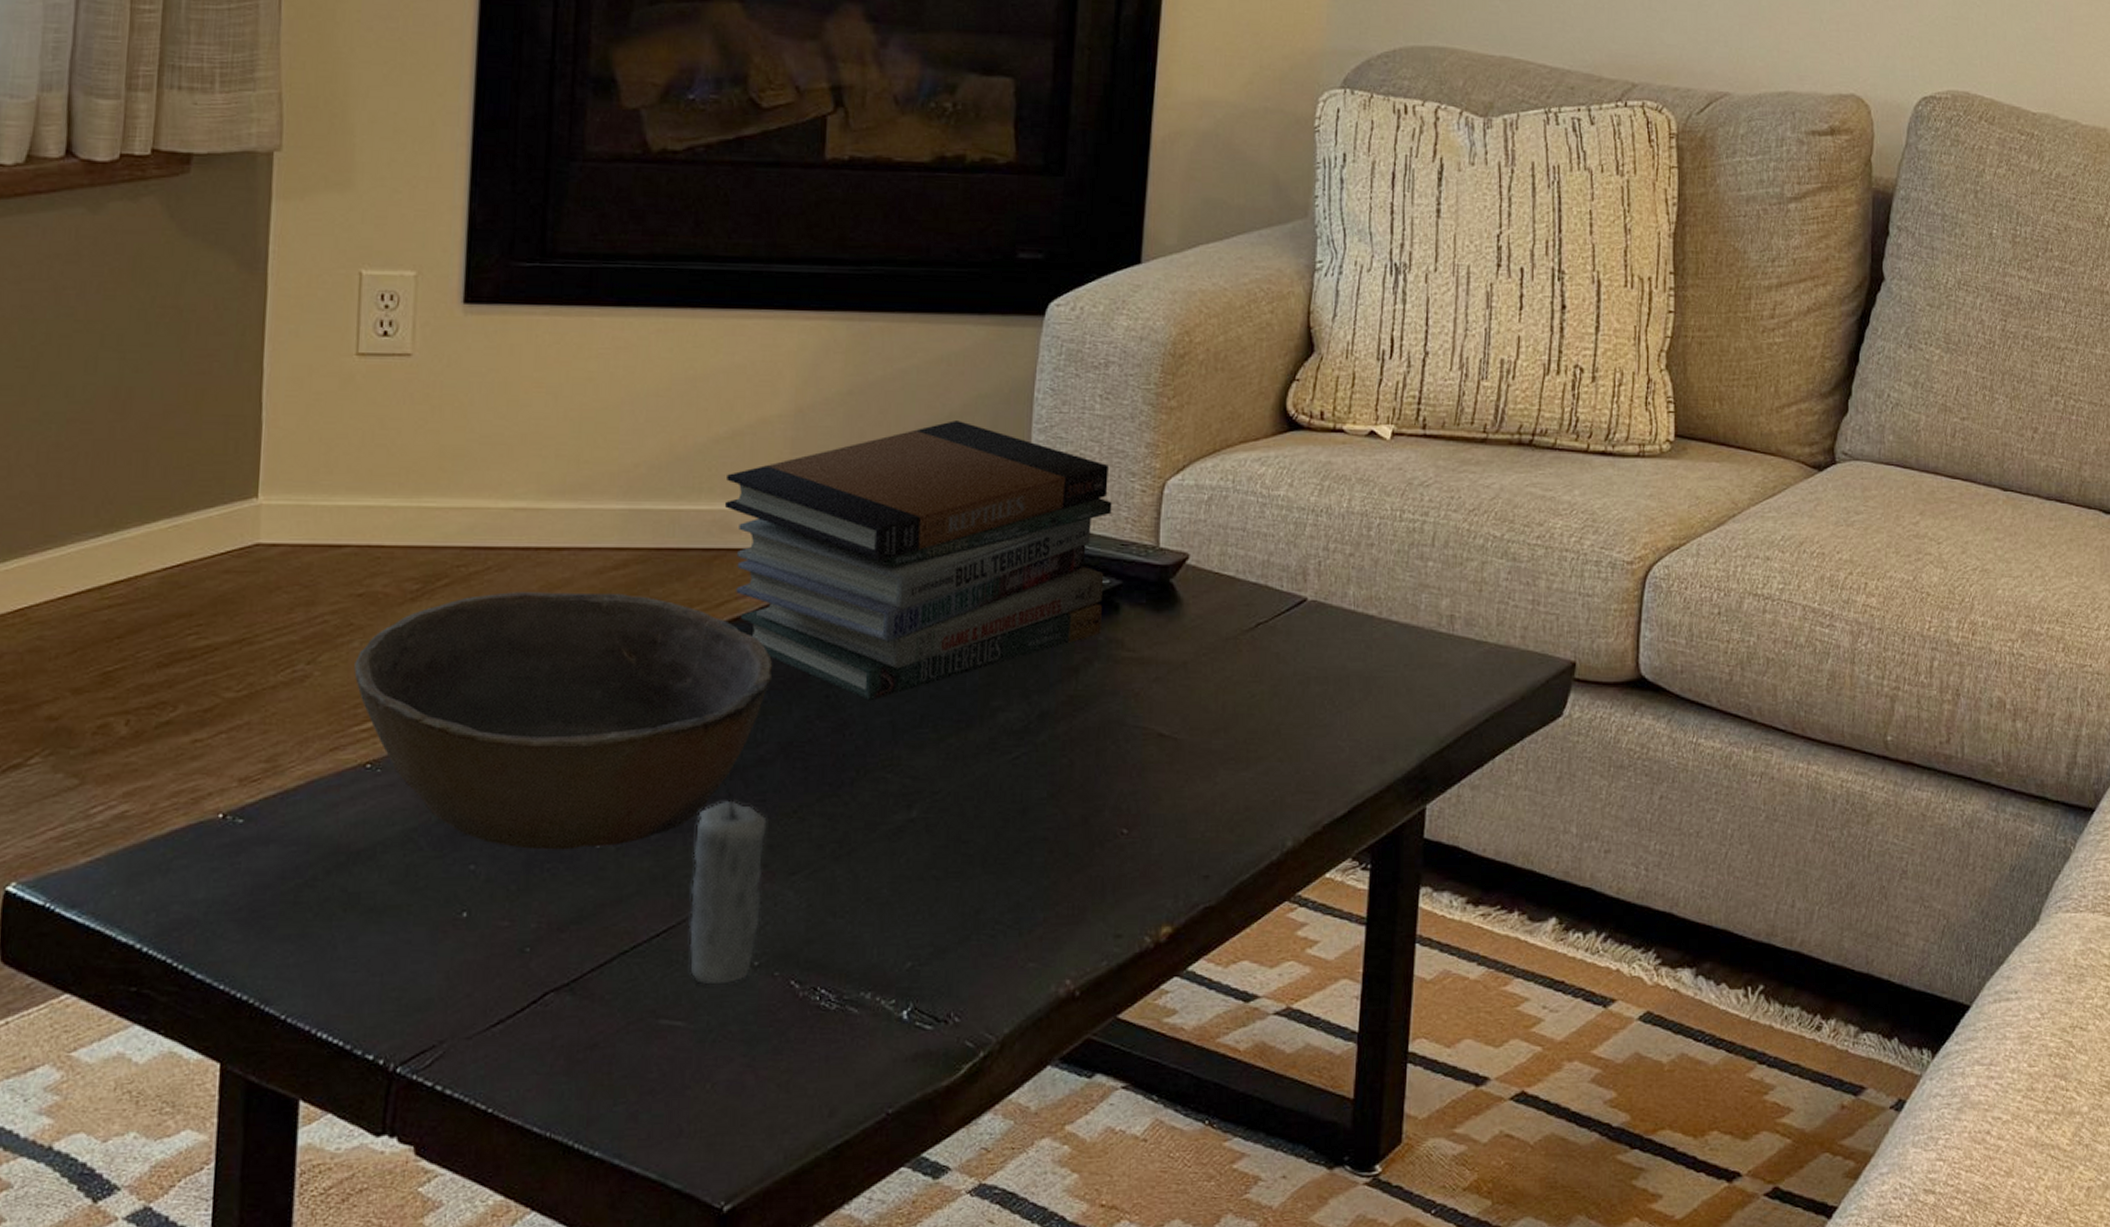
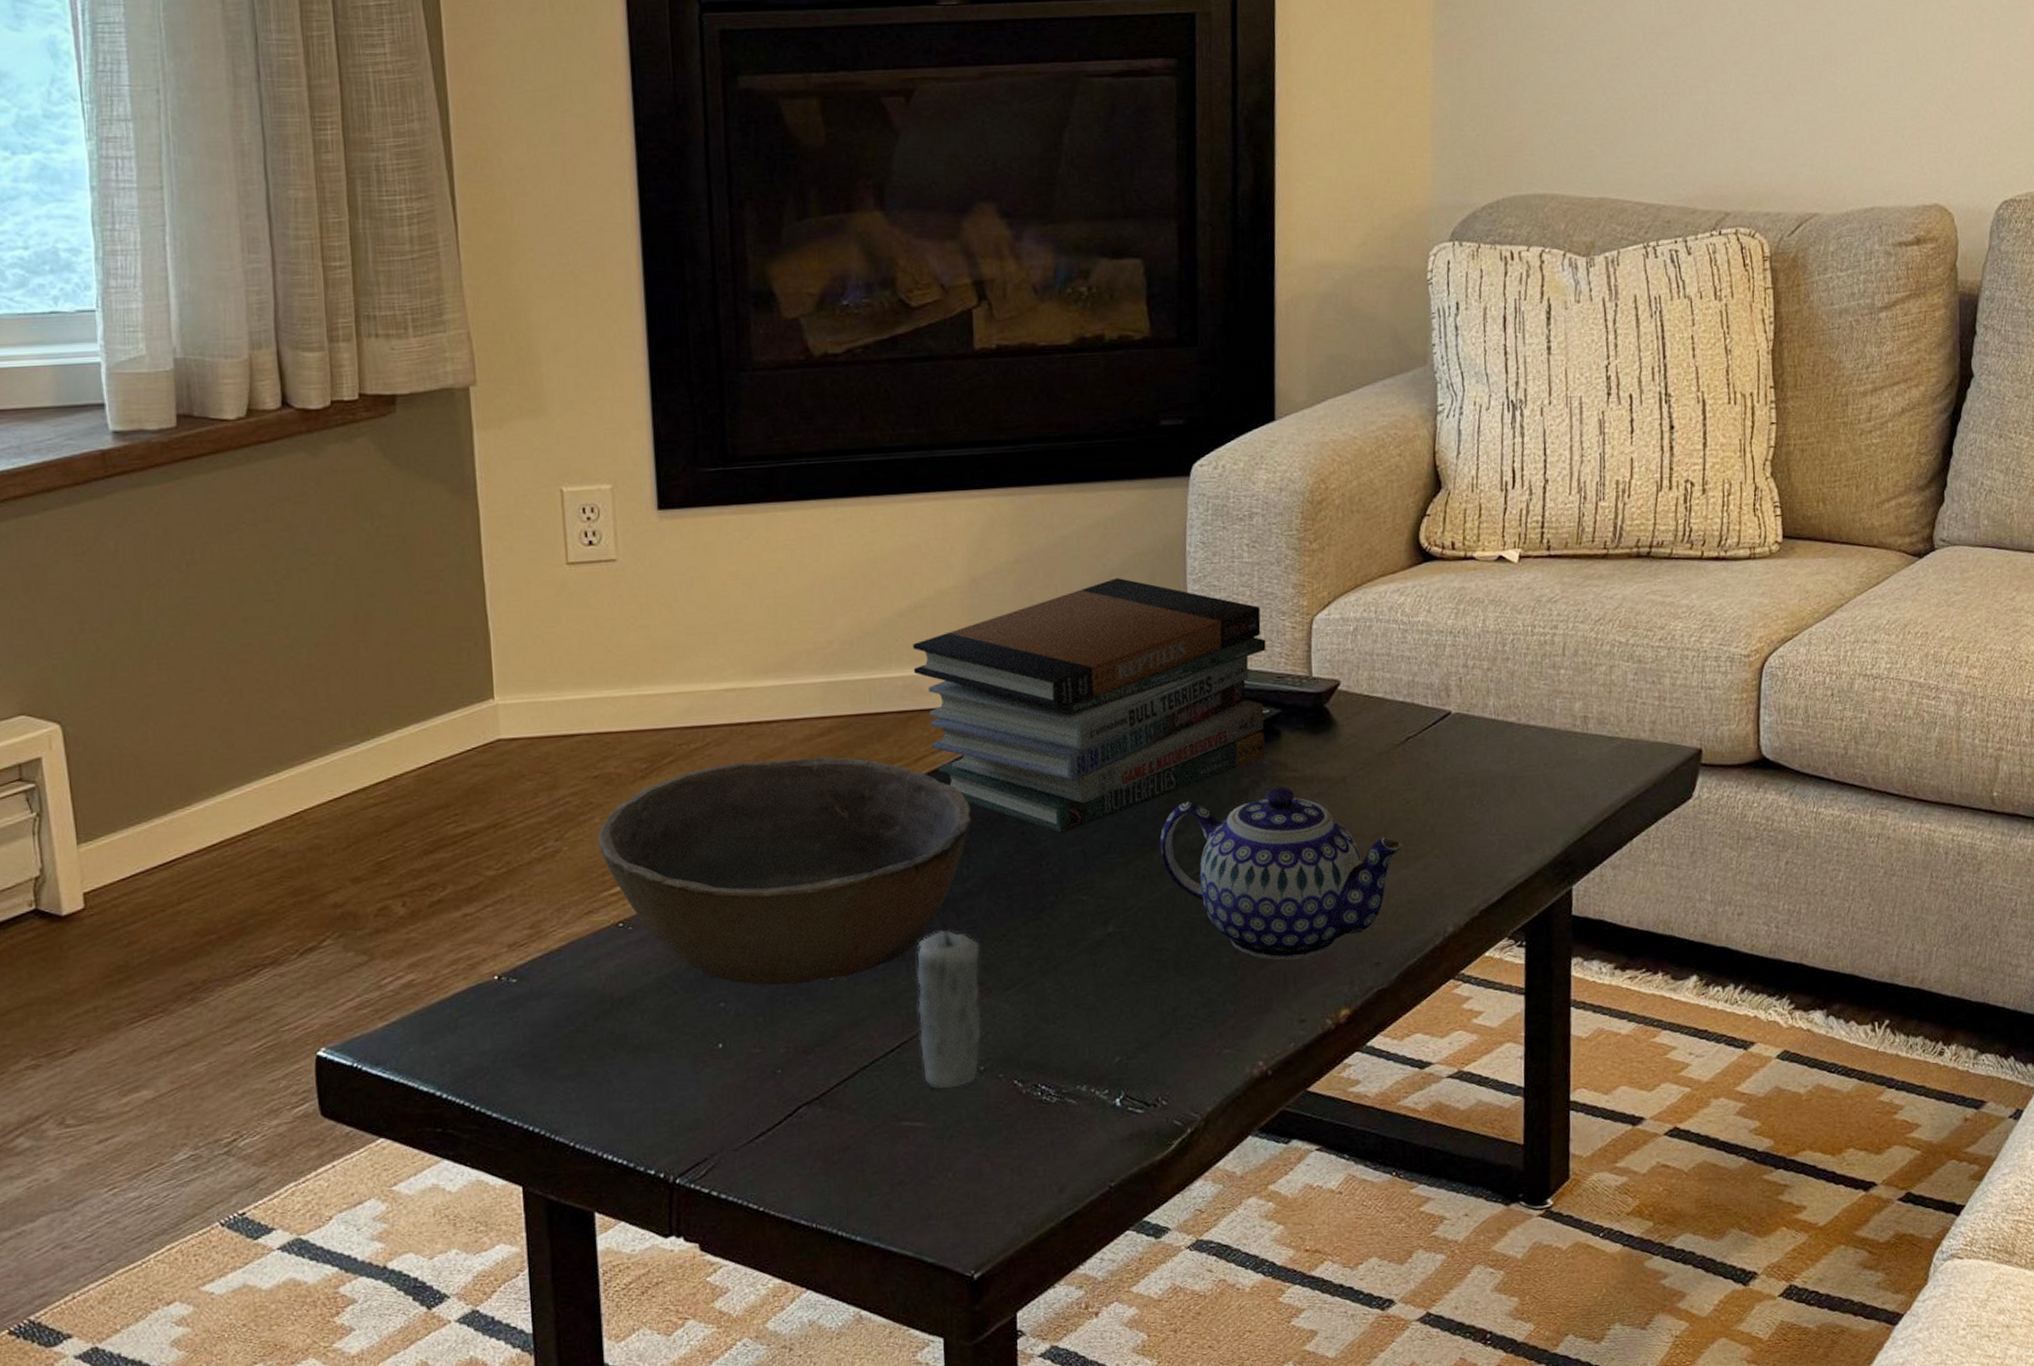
teapot: none [977,666,1245,865] -> present [1159,786,1404,960]

